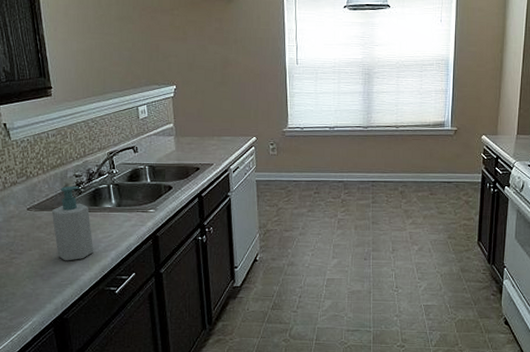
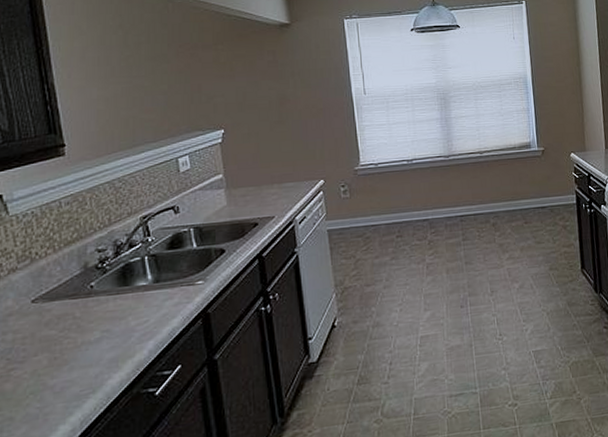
soap bottle: present [51,185,94,261] -> none [65,263,125,363]

